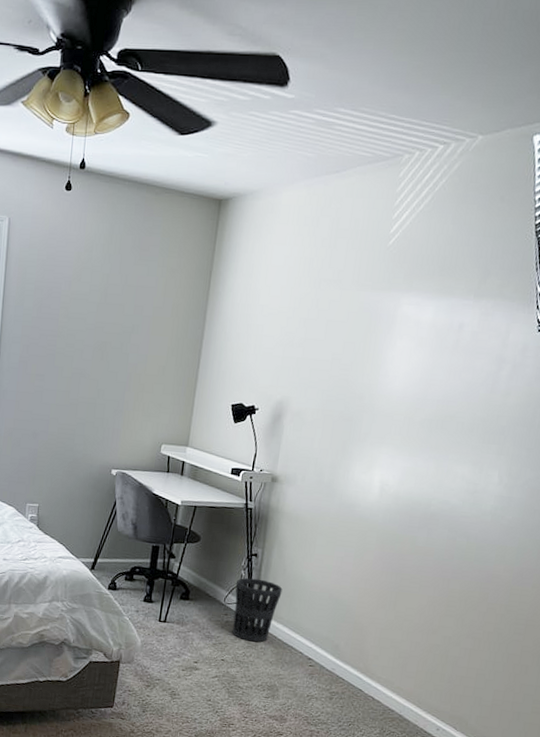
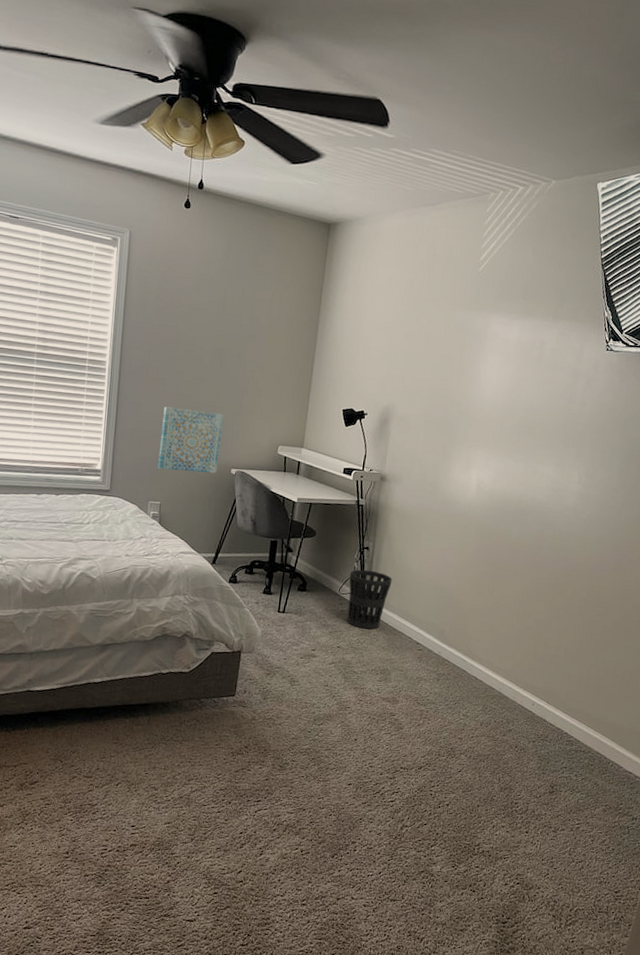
wall art: none [36,404,105,474] -> present [158,406,224,473]

